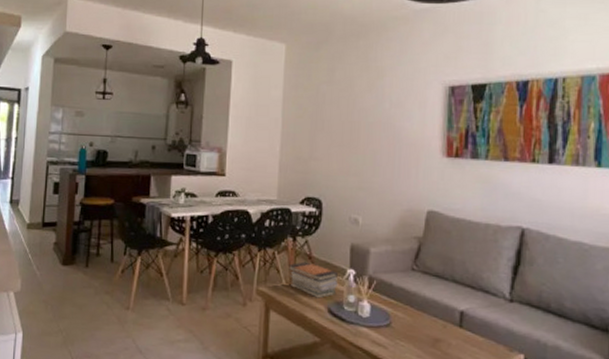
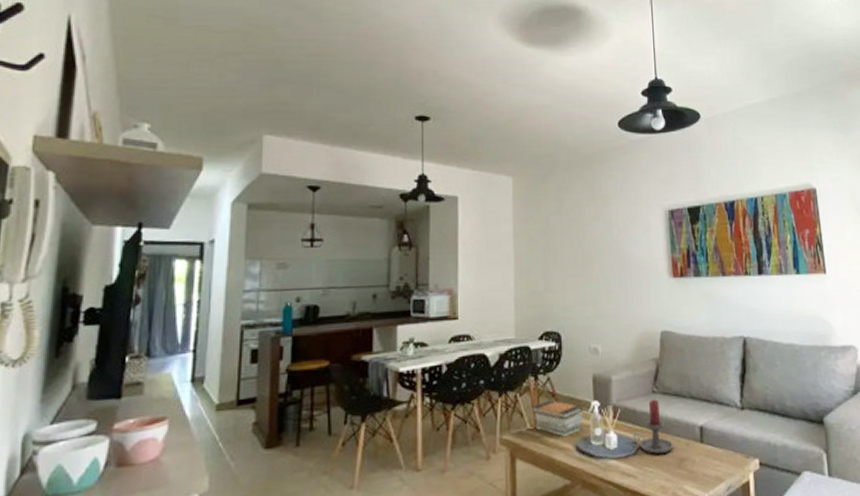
candle holder: none [387,276,429,331] -> present [633,399,673,454]

